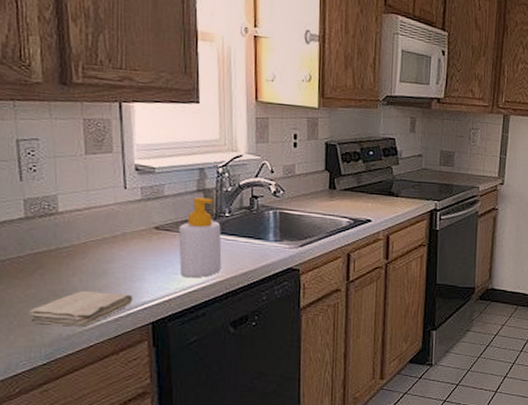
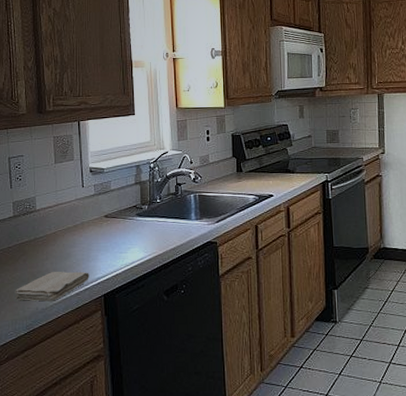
soap bottle: present [178,197,222,278] -> none [122,188,155,256]

